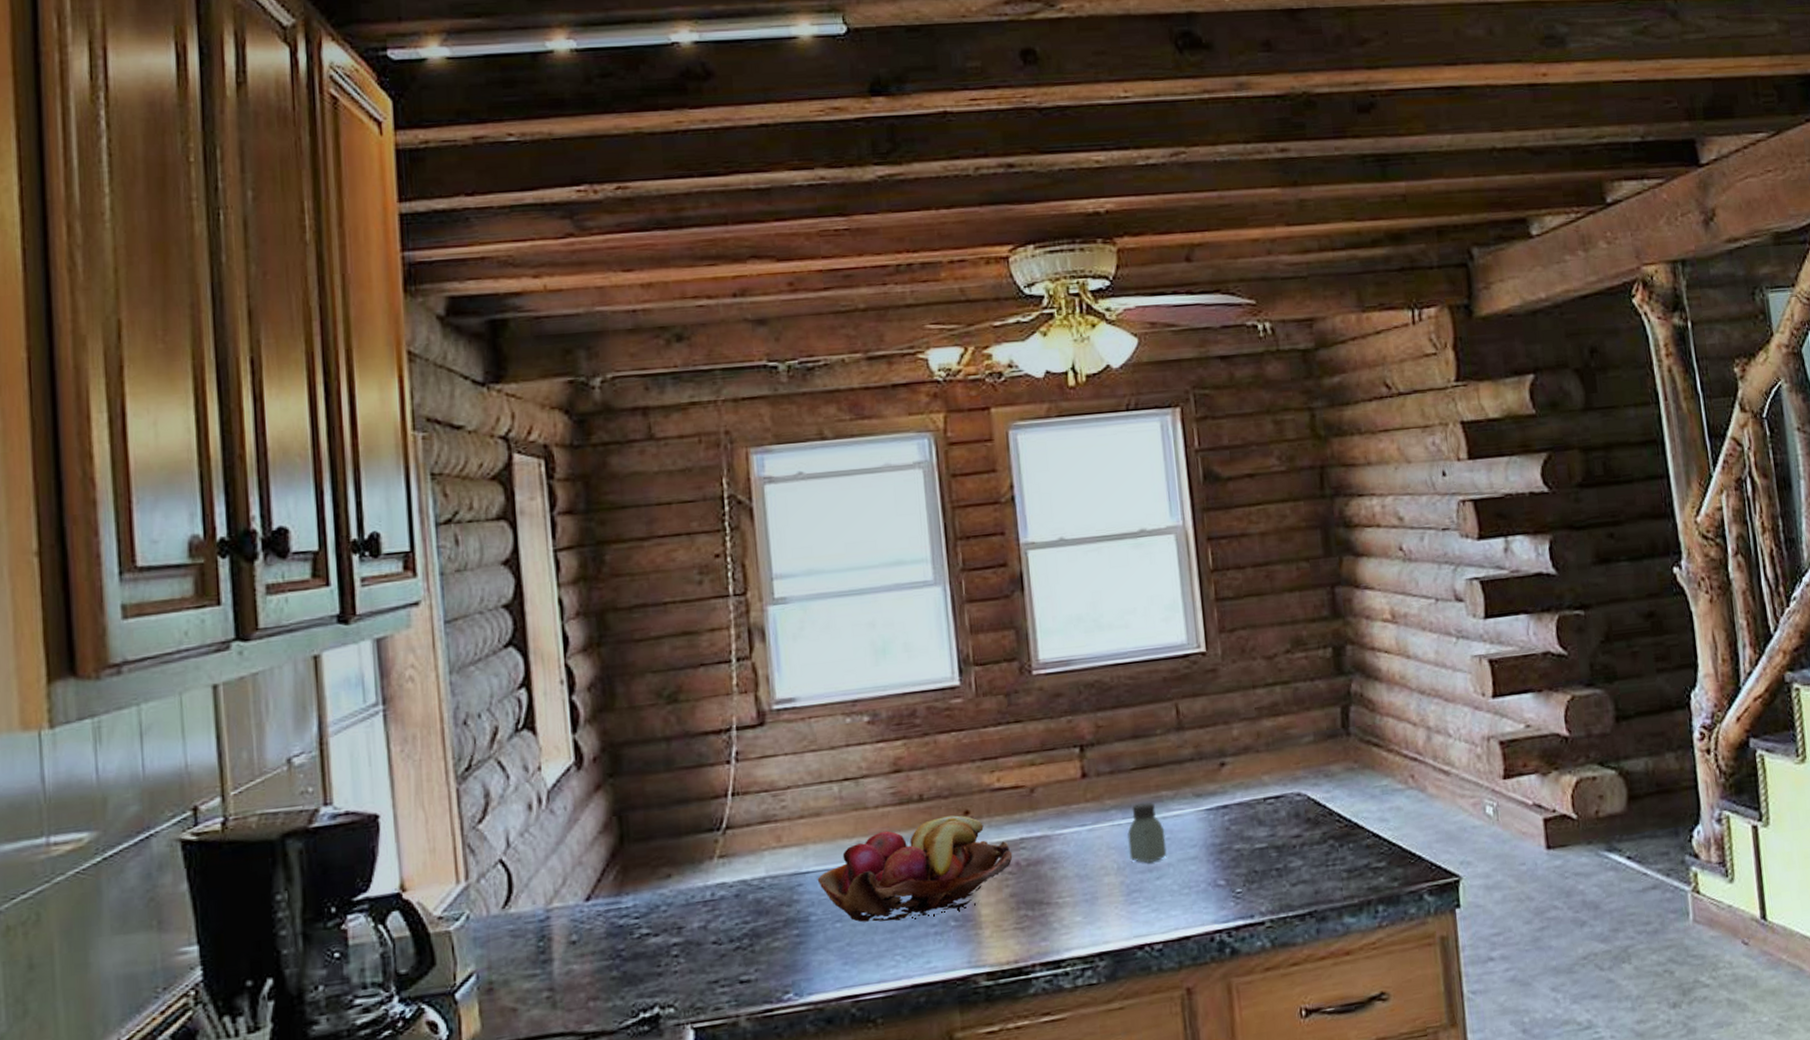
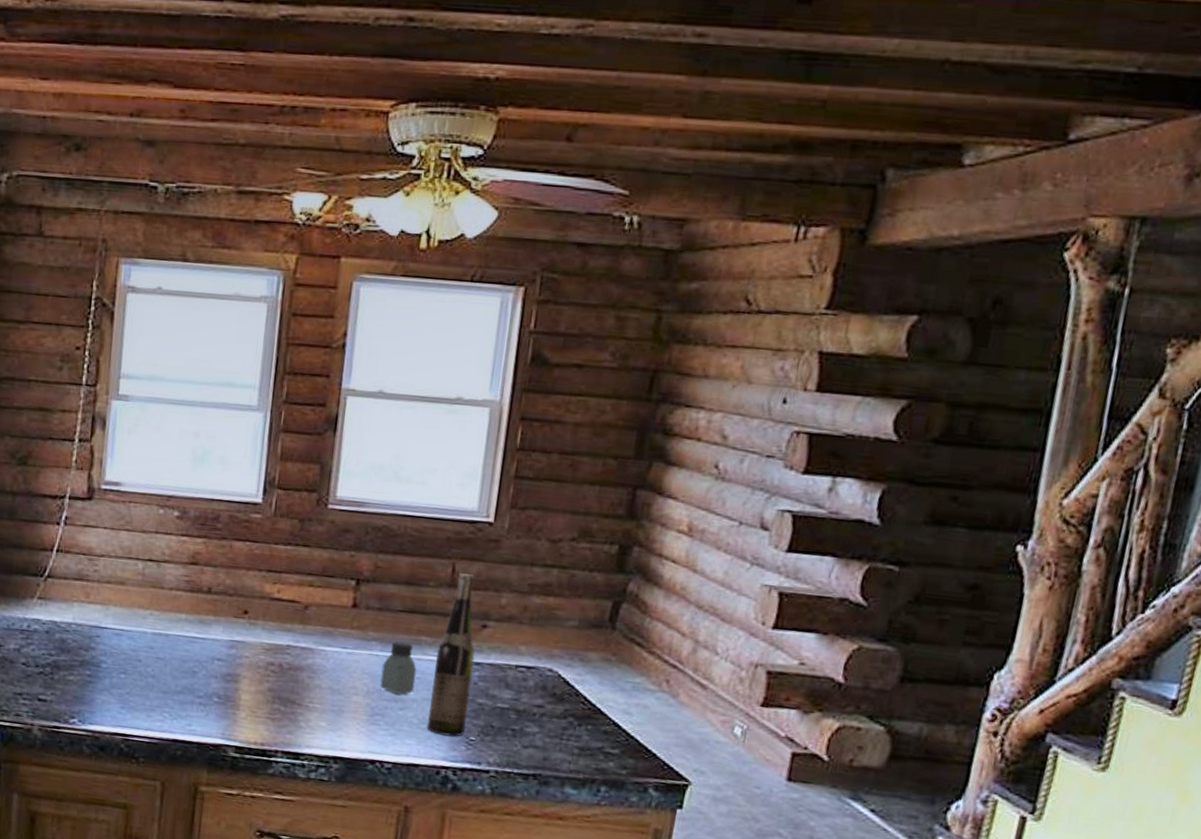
fruit basket: present [817,815,1013,922] -> none [112,610,278,691]
wine bottle: none [1180,712,1229,897] -> present [426,573,475,737]

